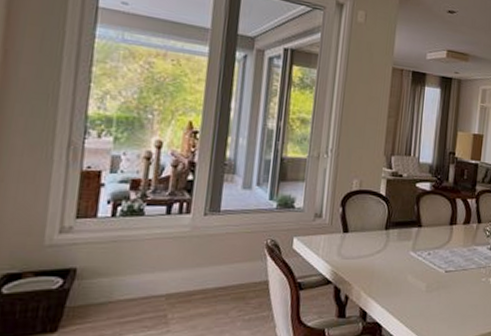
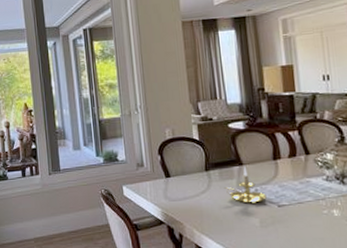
candle holder: none [399,228,437,267] -> present [223,166,267,203]

